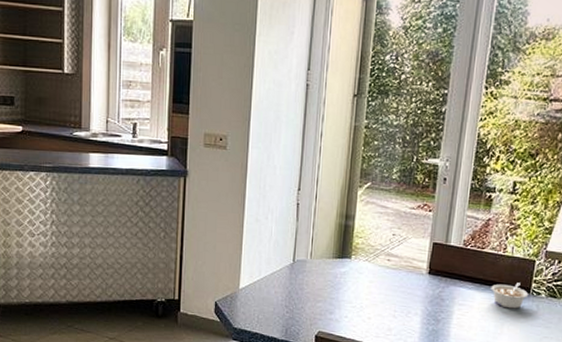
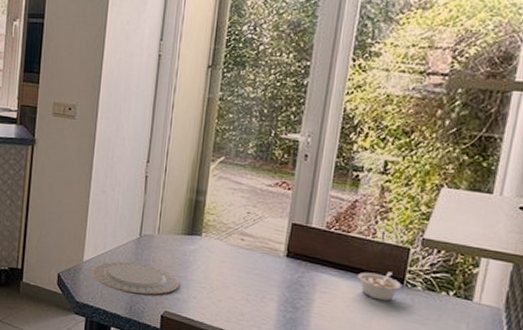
plate: none [248,287,332,317] -> present [91,261,180,295]

